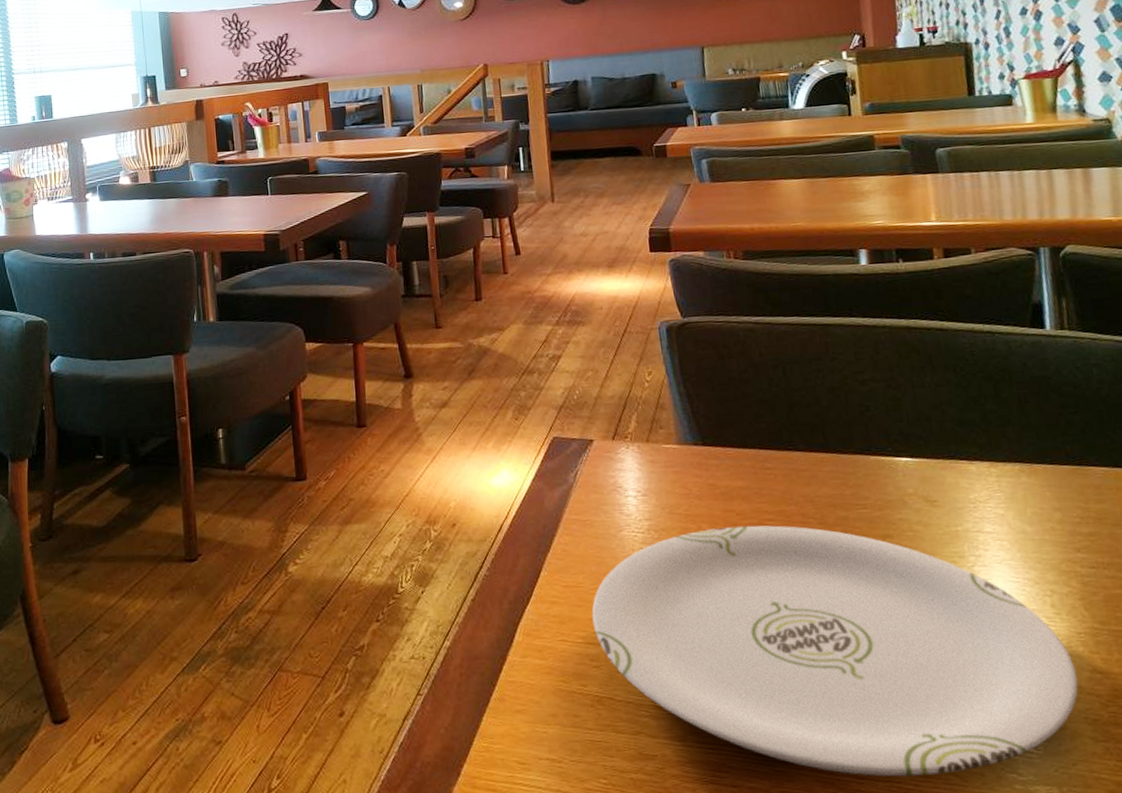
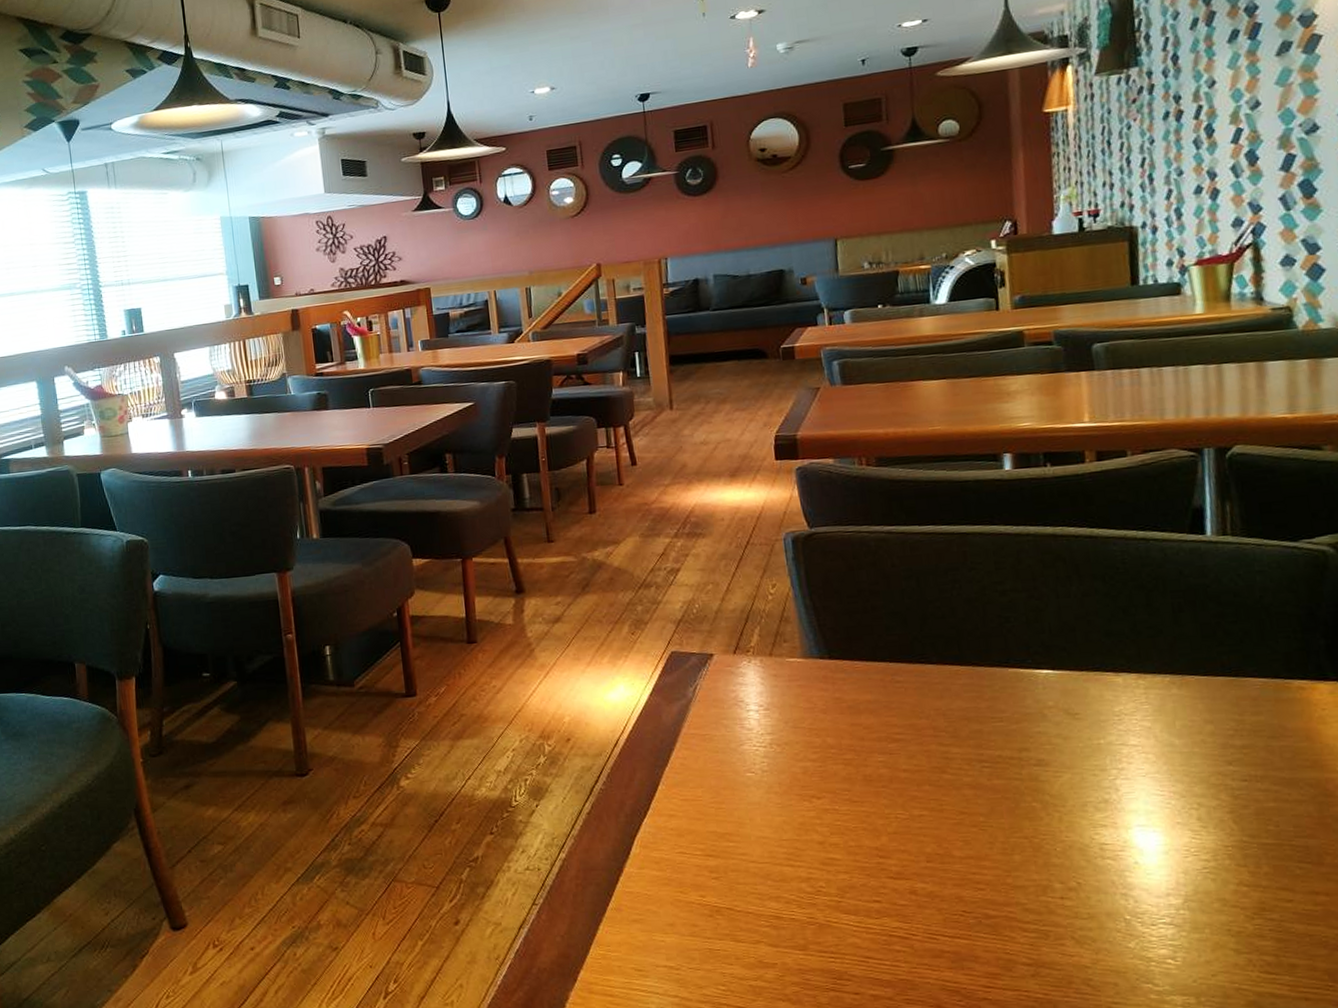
plate: present [592,525,1078,777] -> none [711,739,1223,986]

